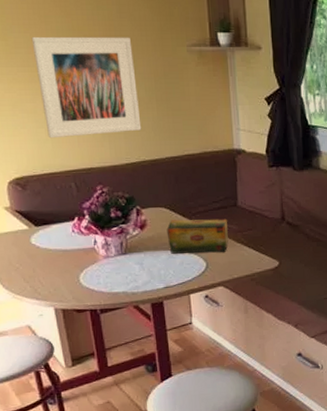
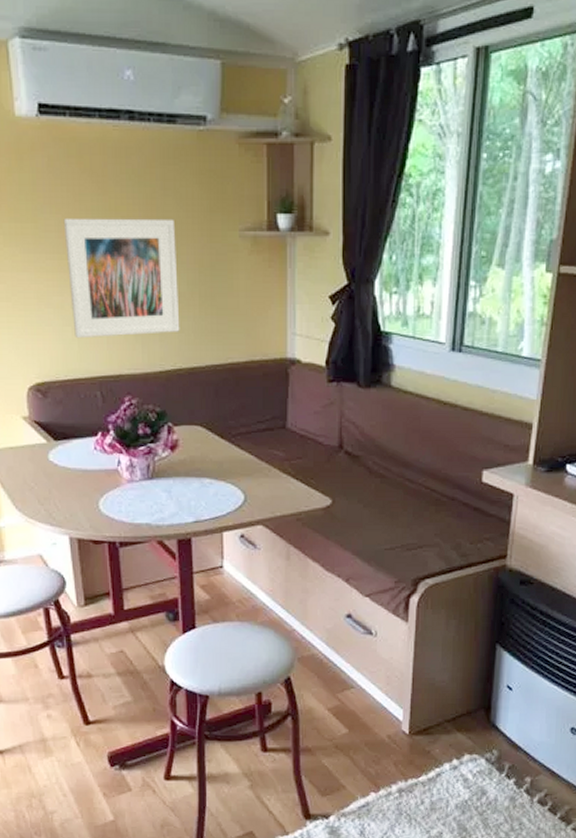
tea box: present [166,218,229,254] -> none [201,441,273,484]

